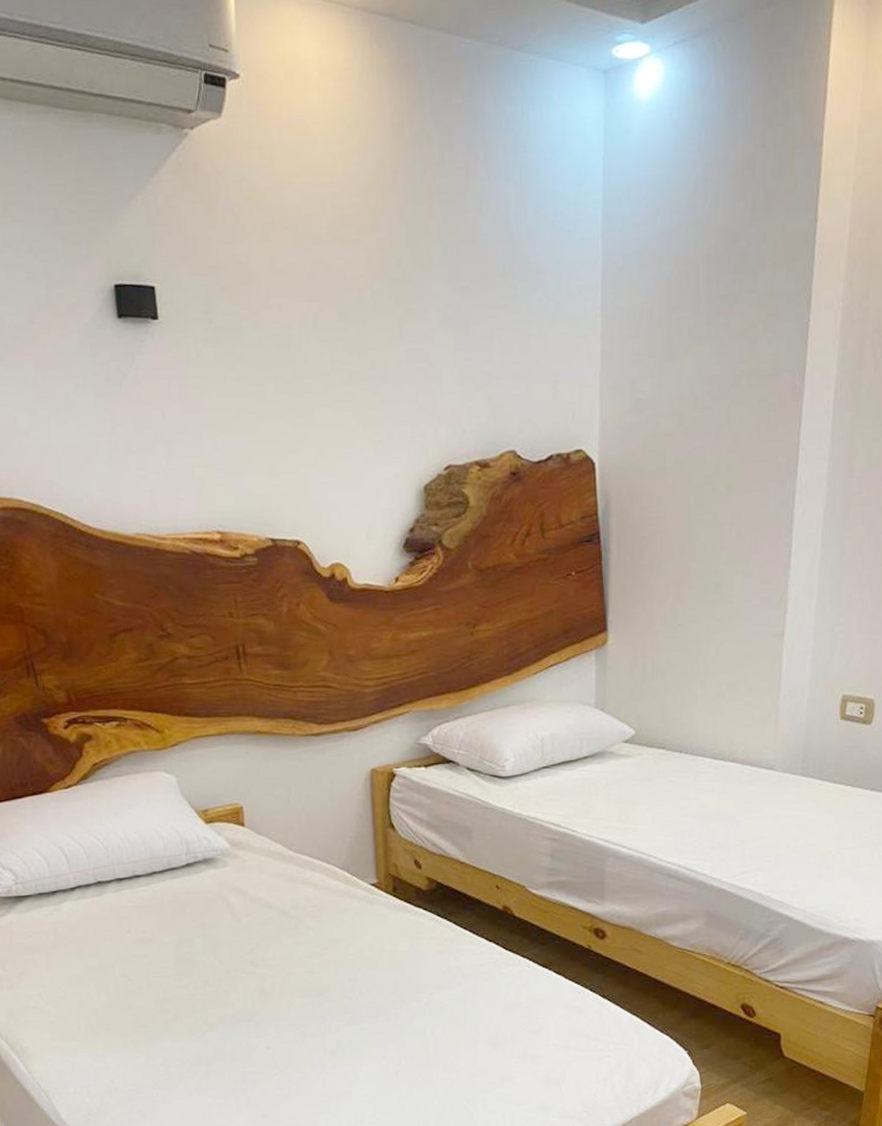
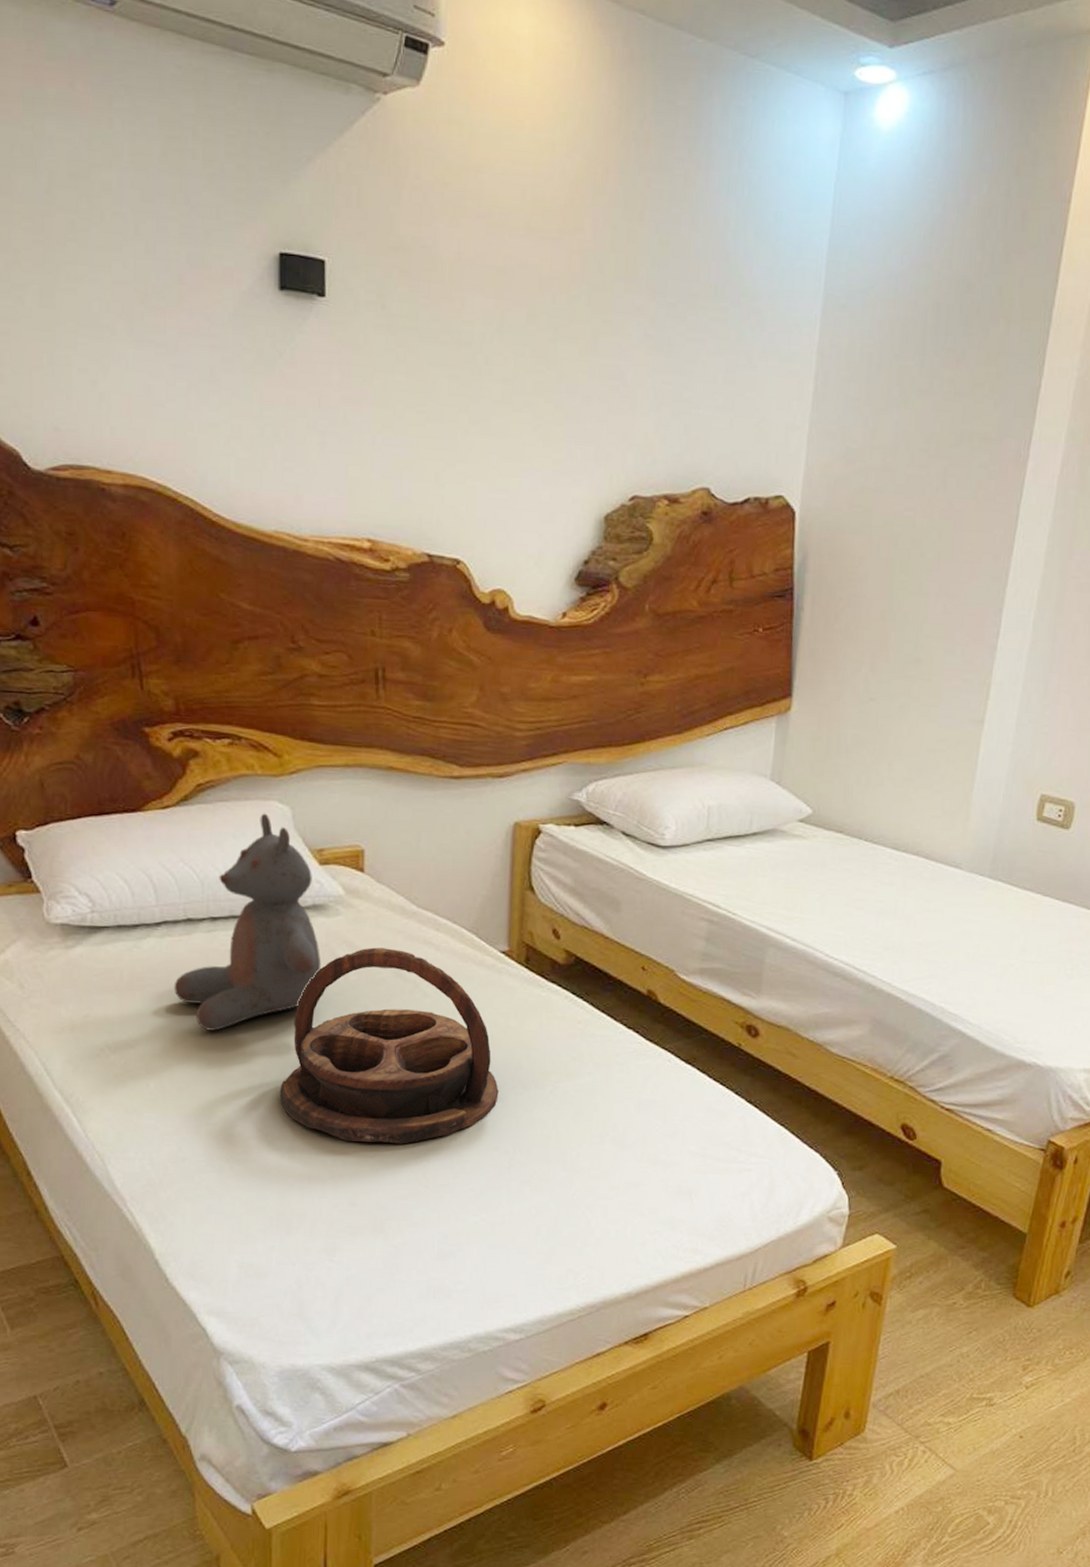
teddy bear: none [92,783,217,977] -> present [174,813,322,1031]
serving tray: none [191,890,381,1062] -> present [279,947,499,1144]

